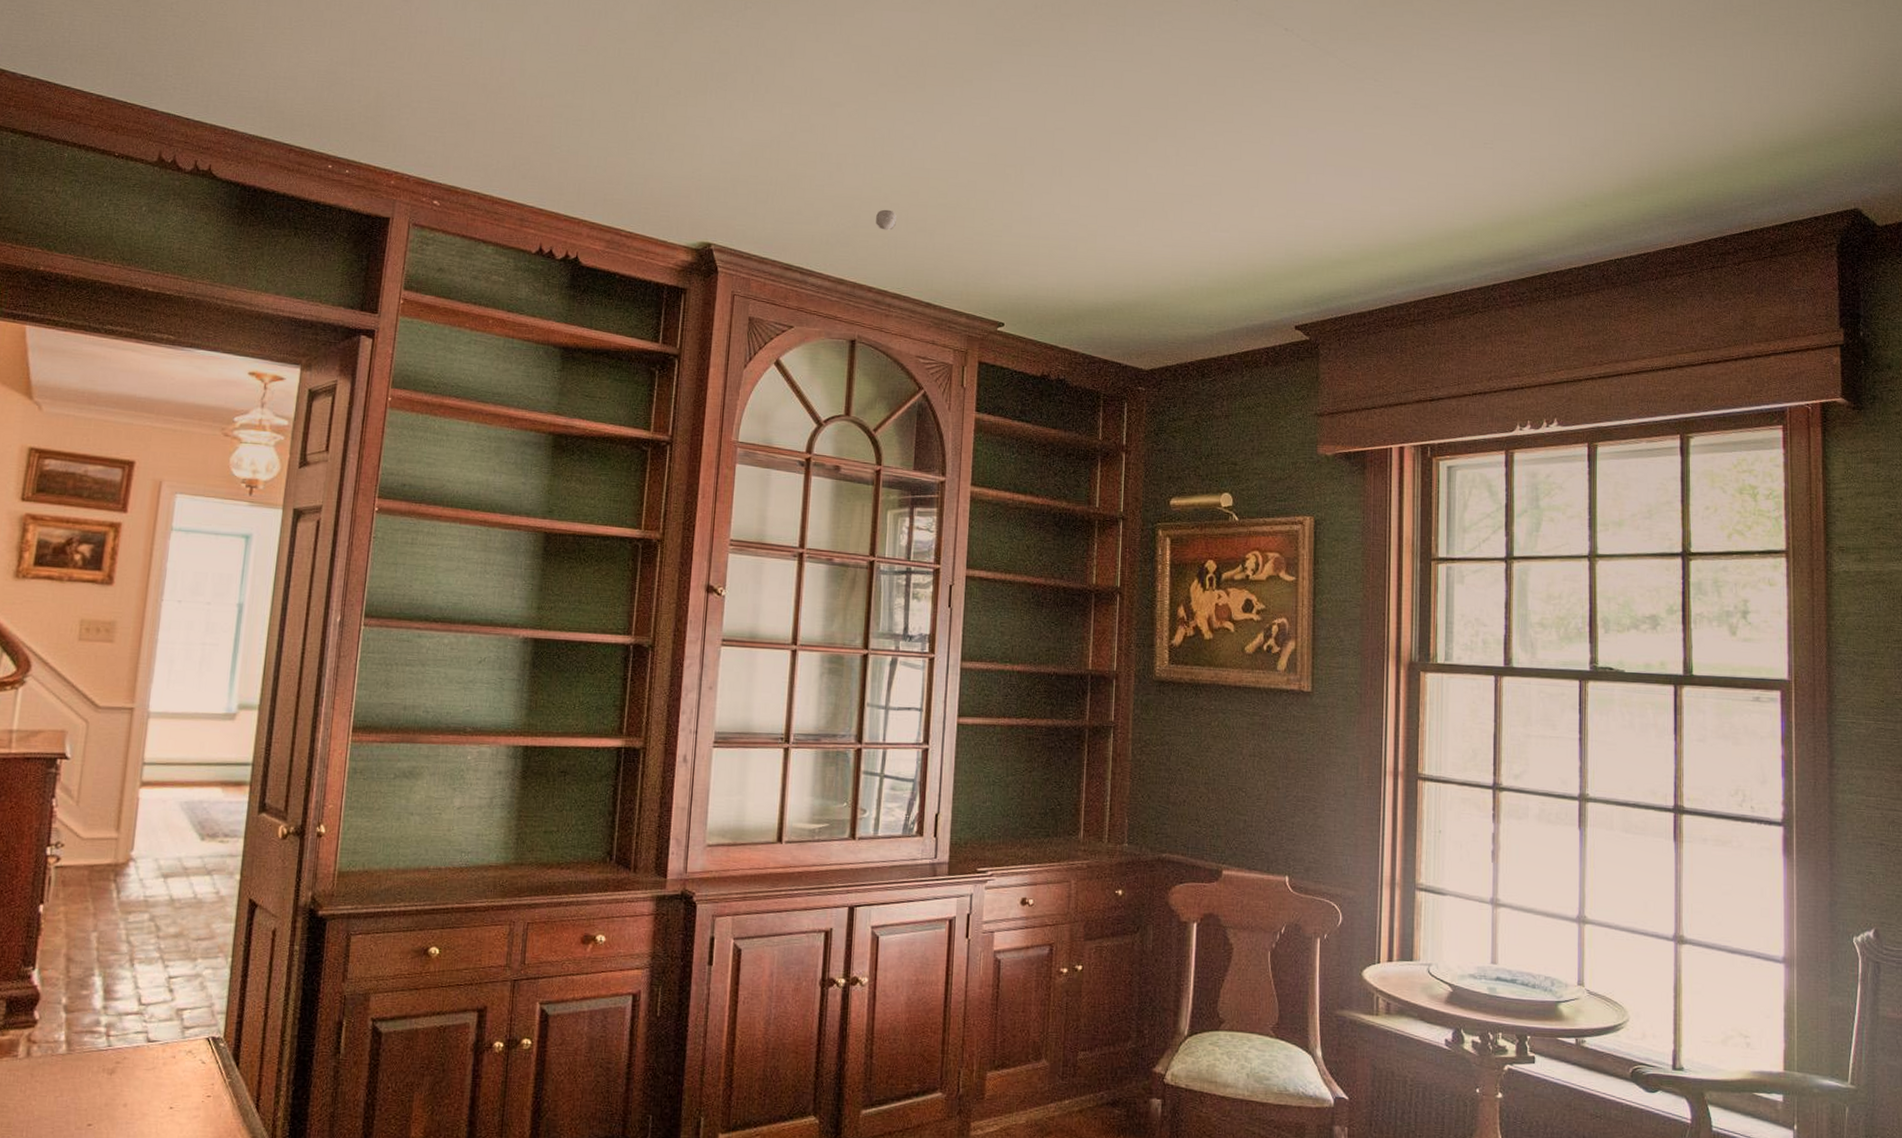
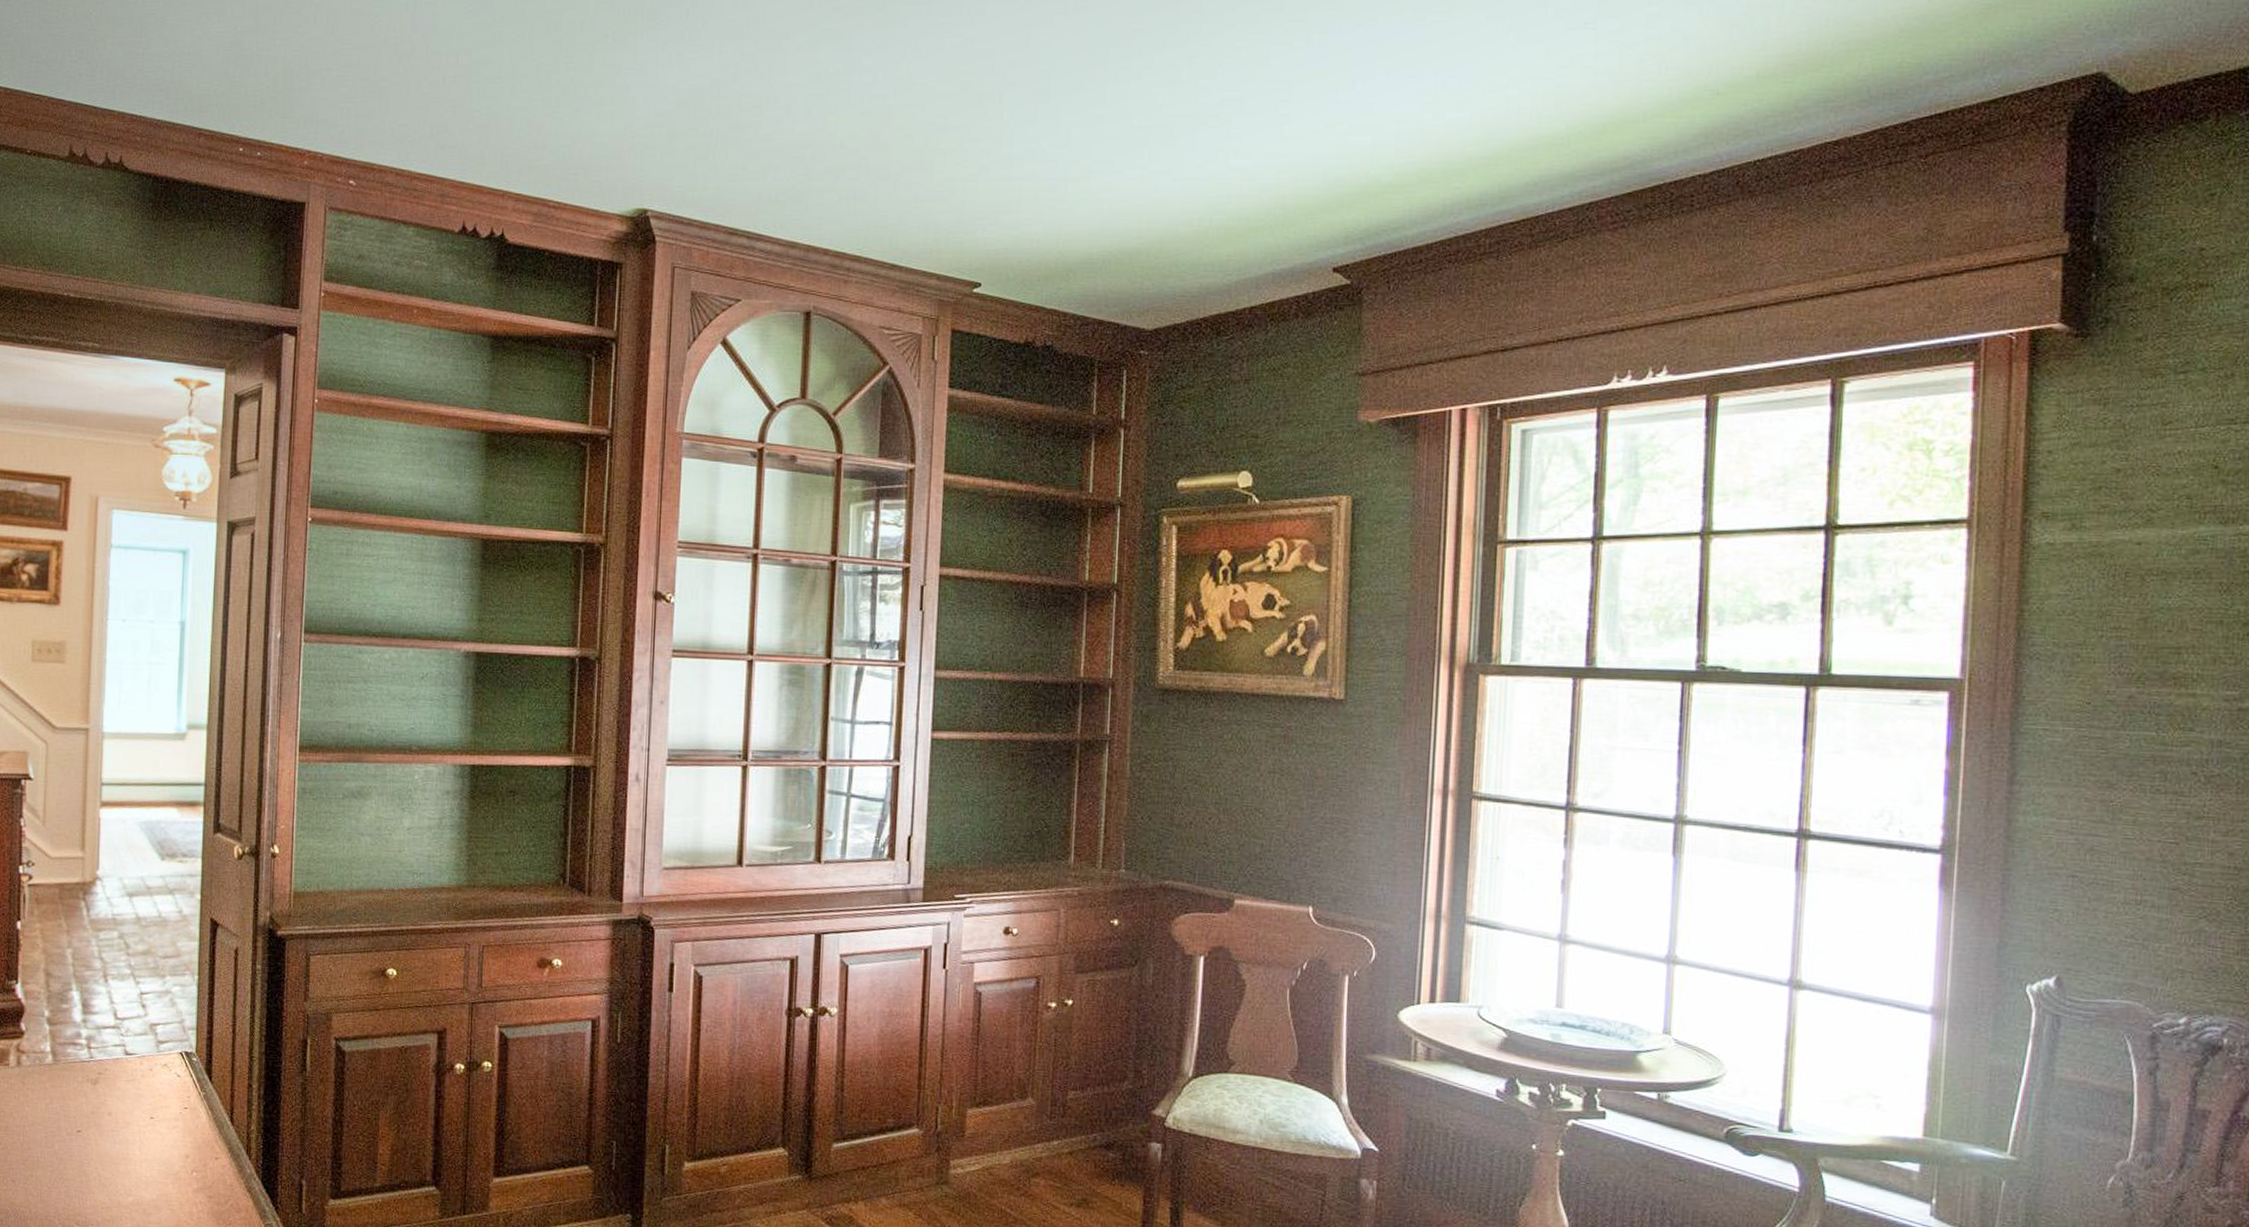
smoke detector: present [876,209,897,230] -> none [831,157,855,182]

